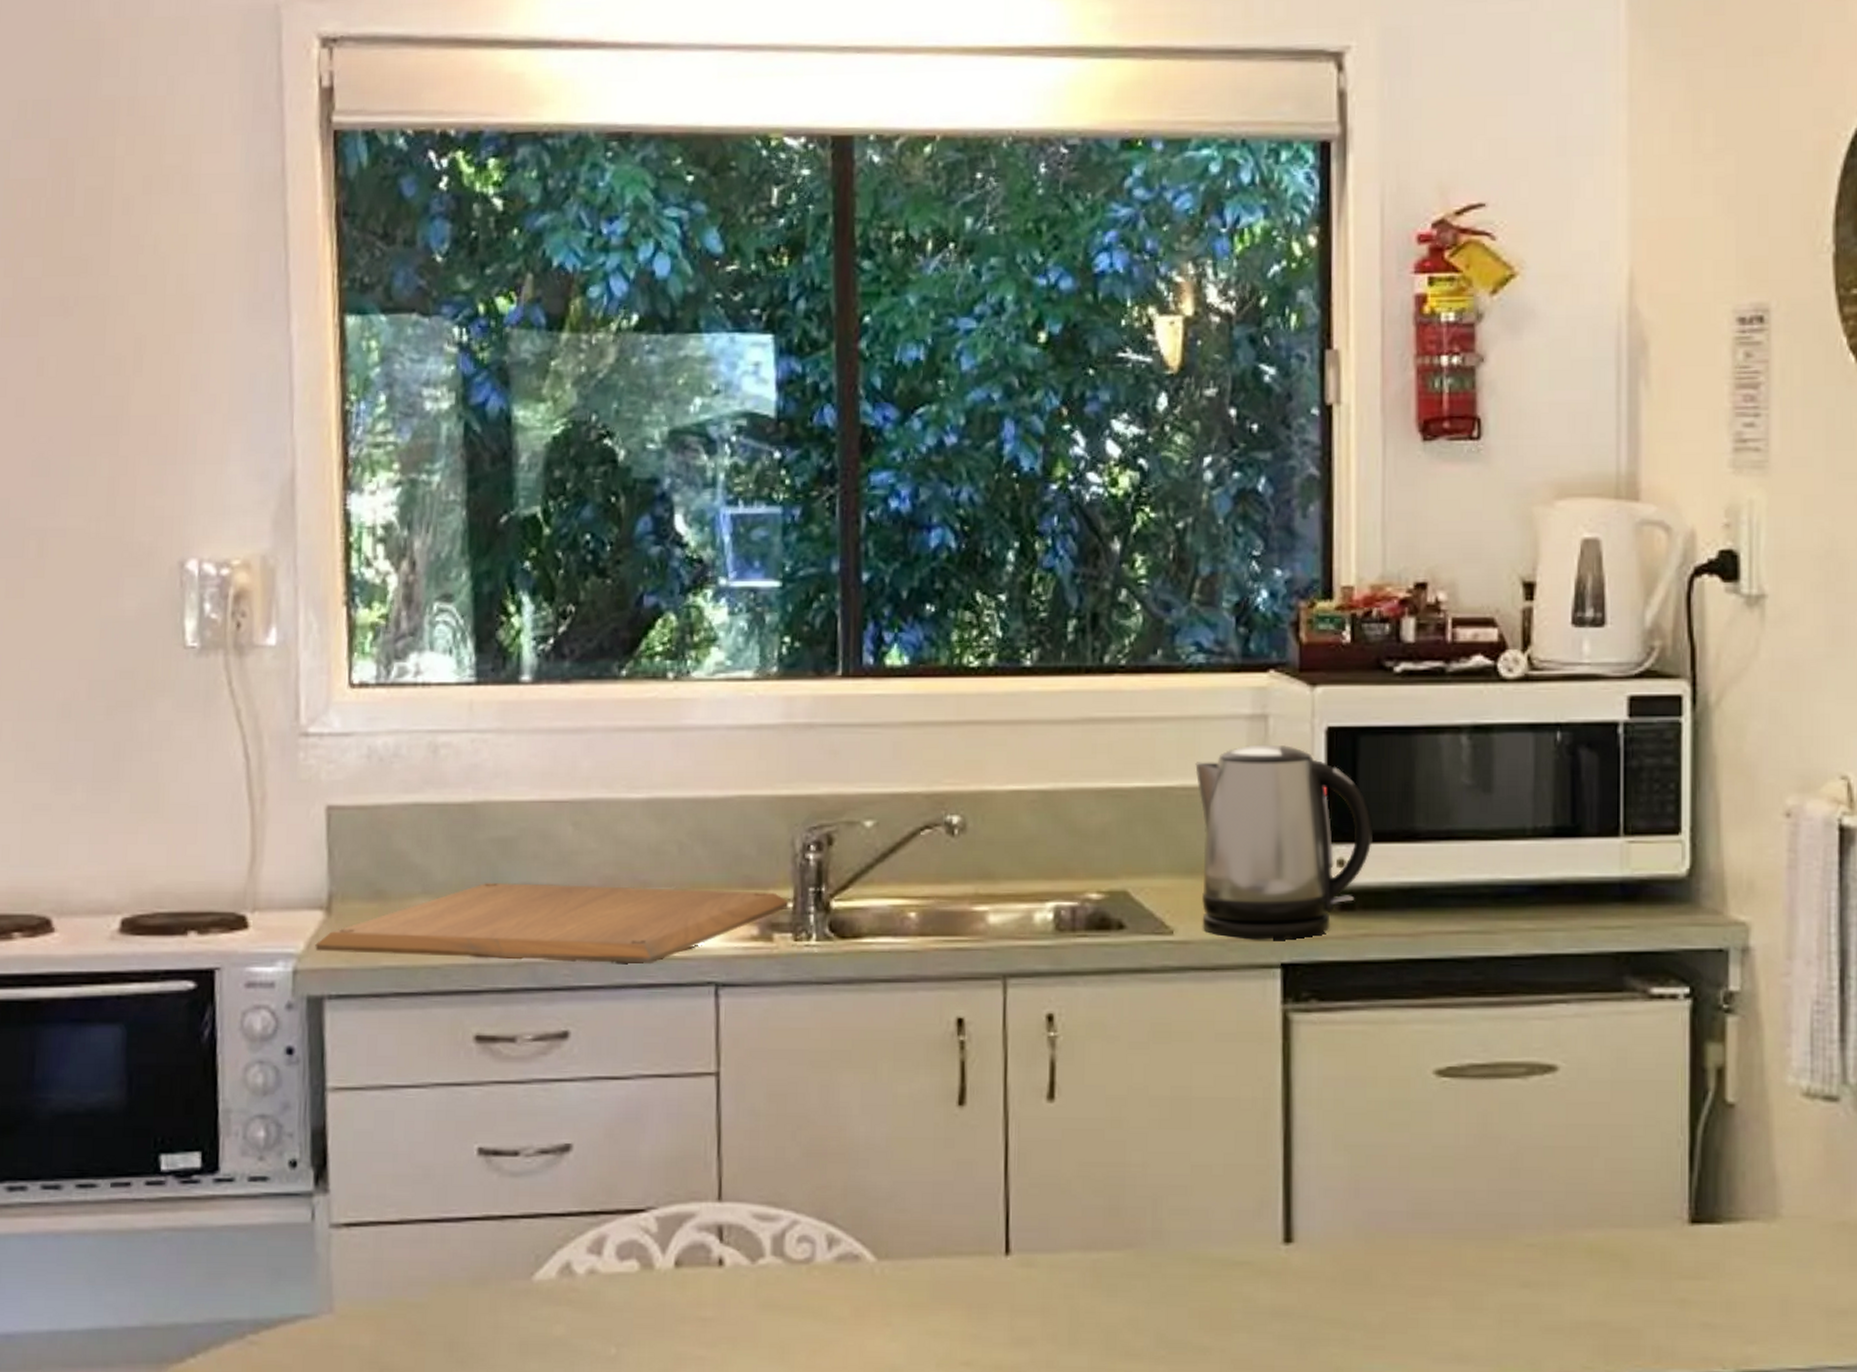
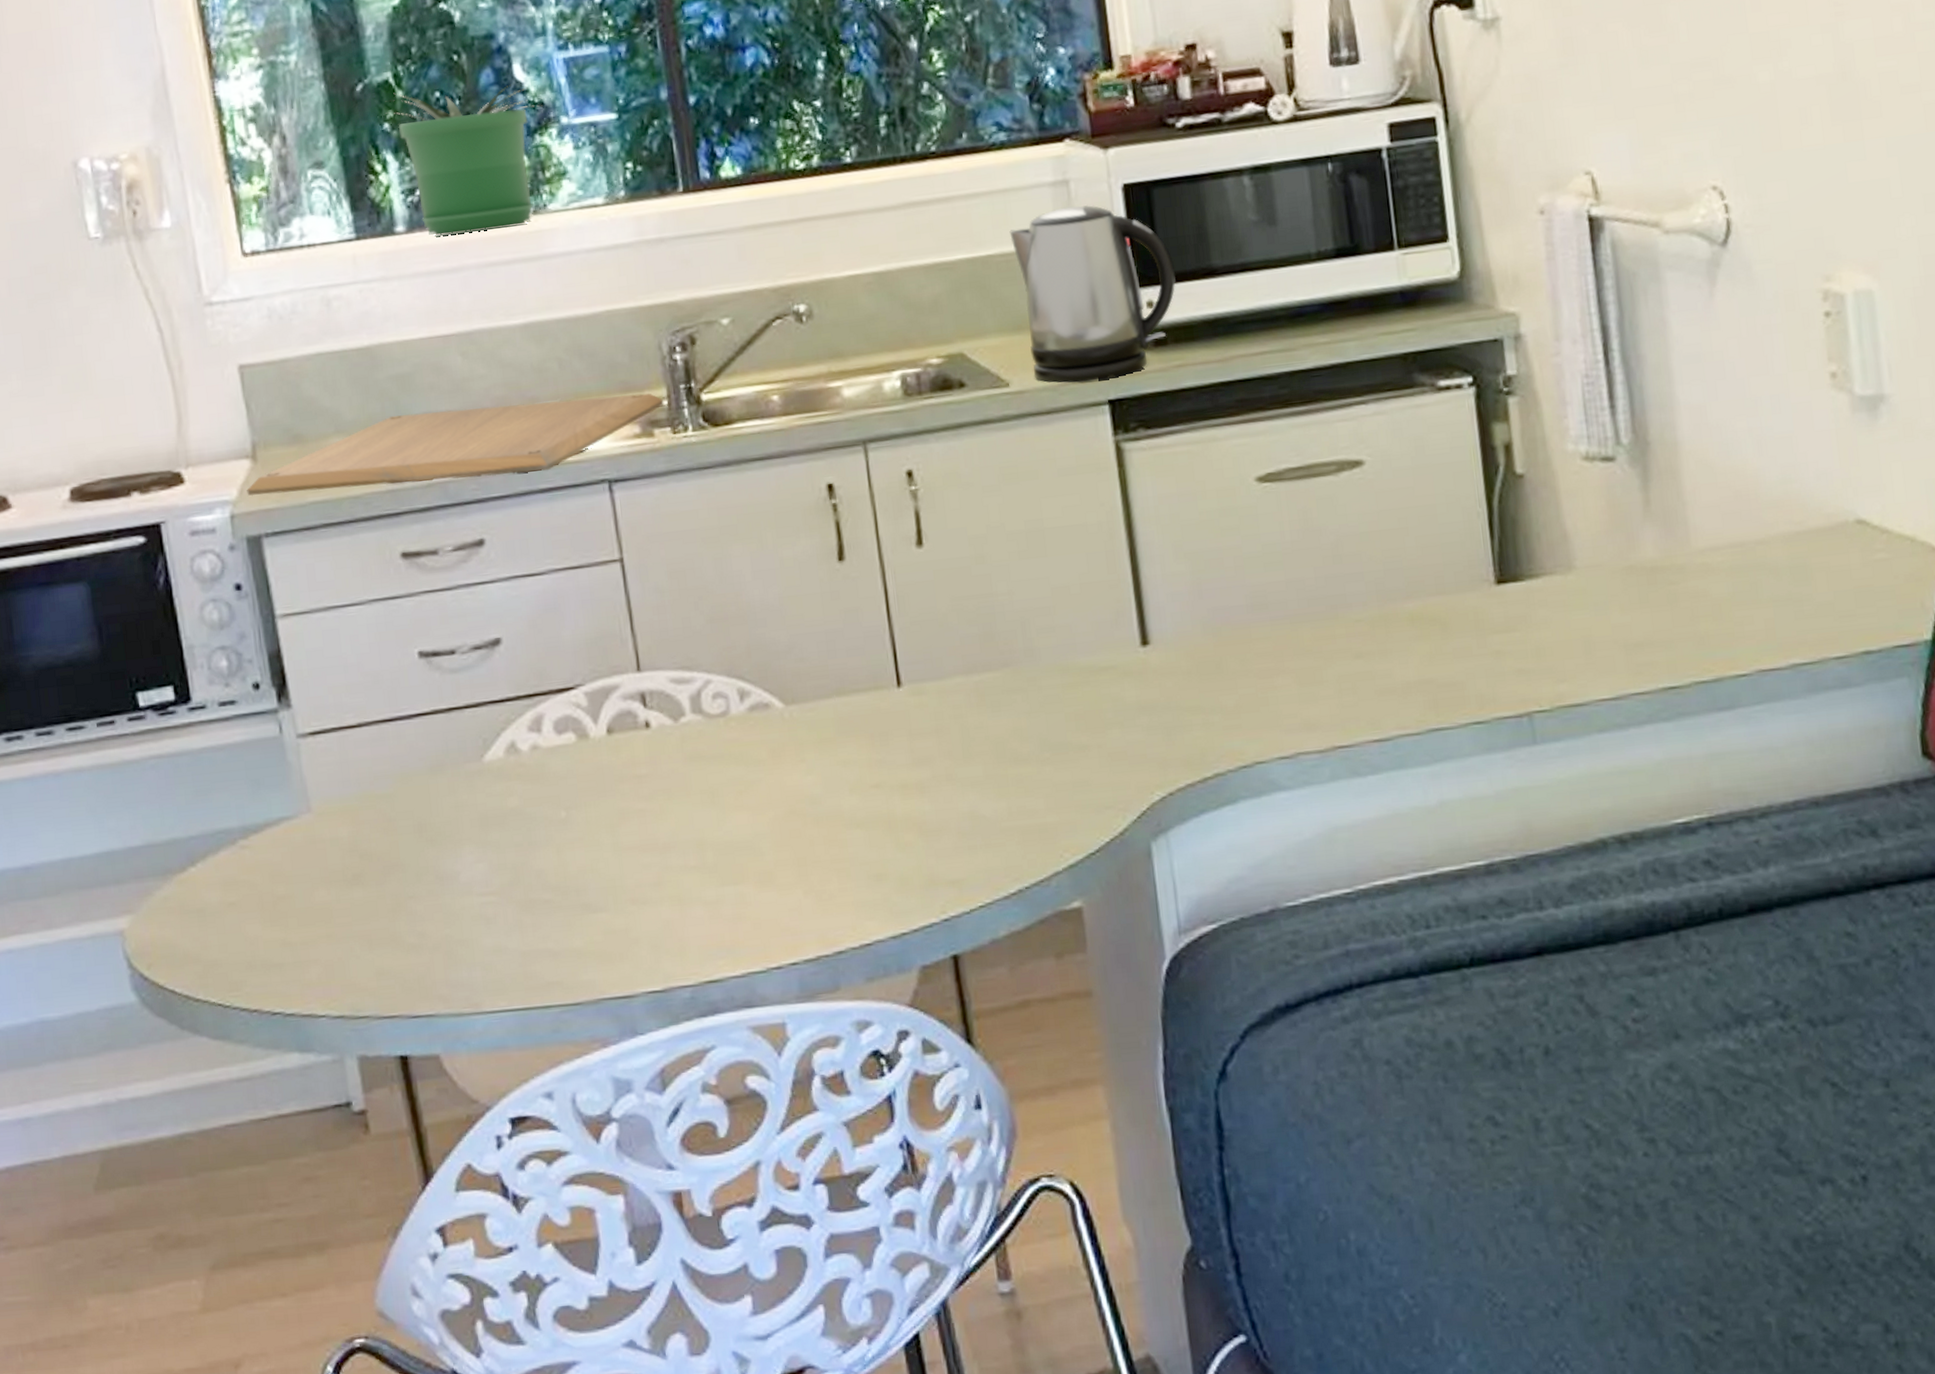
planter: none [531,529,697,693] -> present [388,84,539,236]

